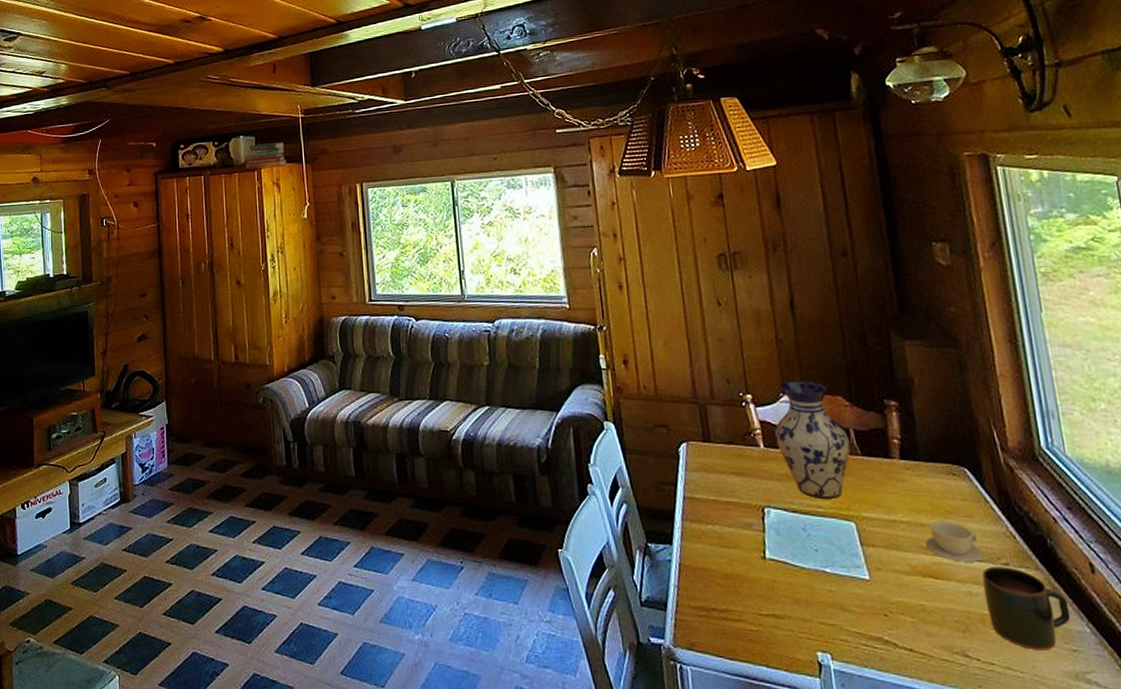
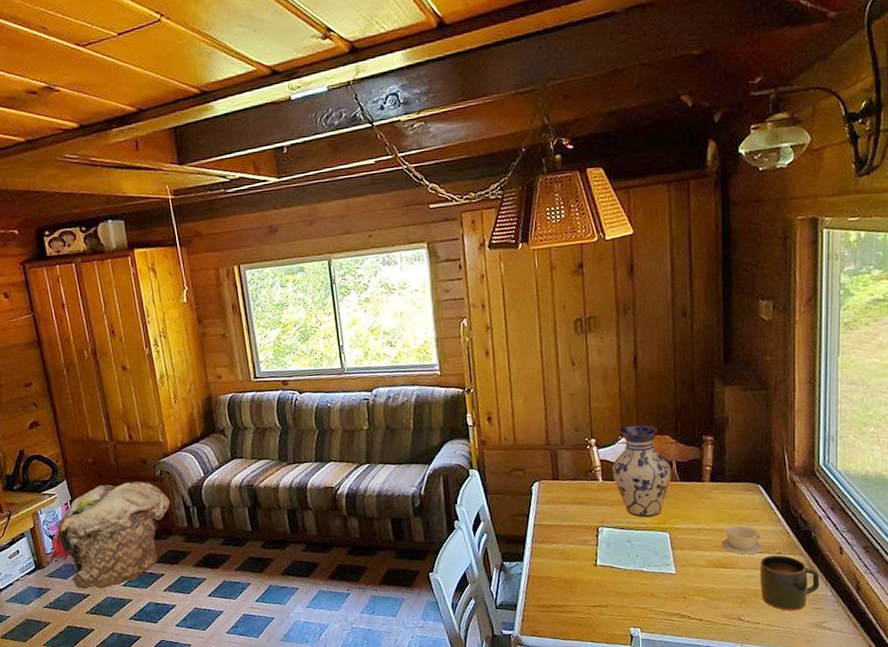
laundry basket: none [135,408,271,533] -> present [49,481,171,589]
books: present [245,142,287,170] -> none [117,226,161,256]

